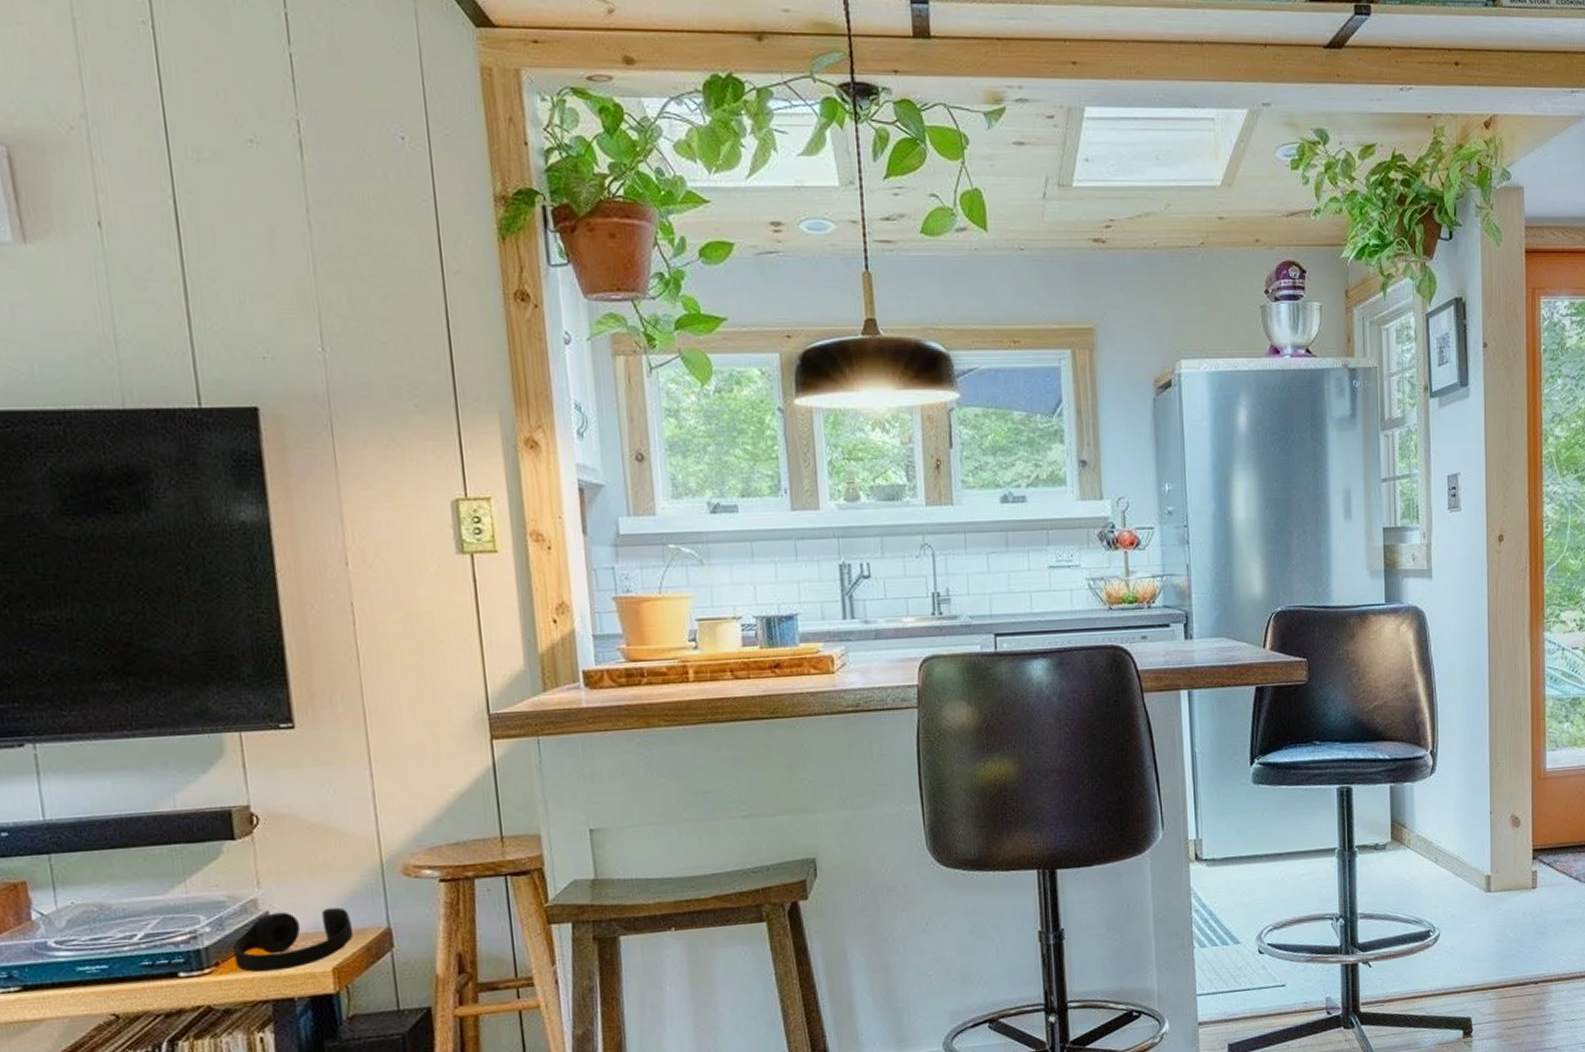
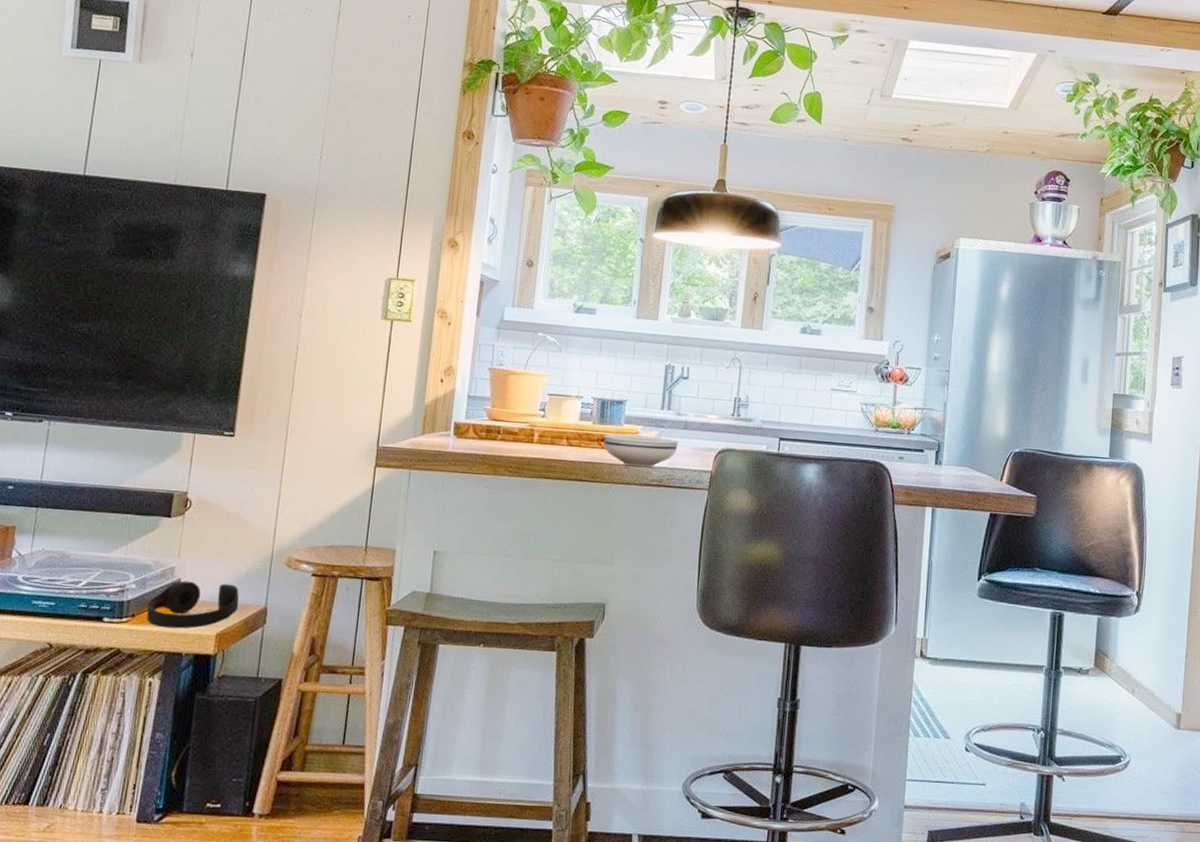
bowl: none [777,653,872,692] -> present [604,434,679,467]

